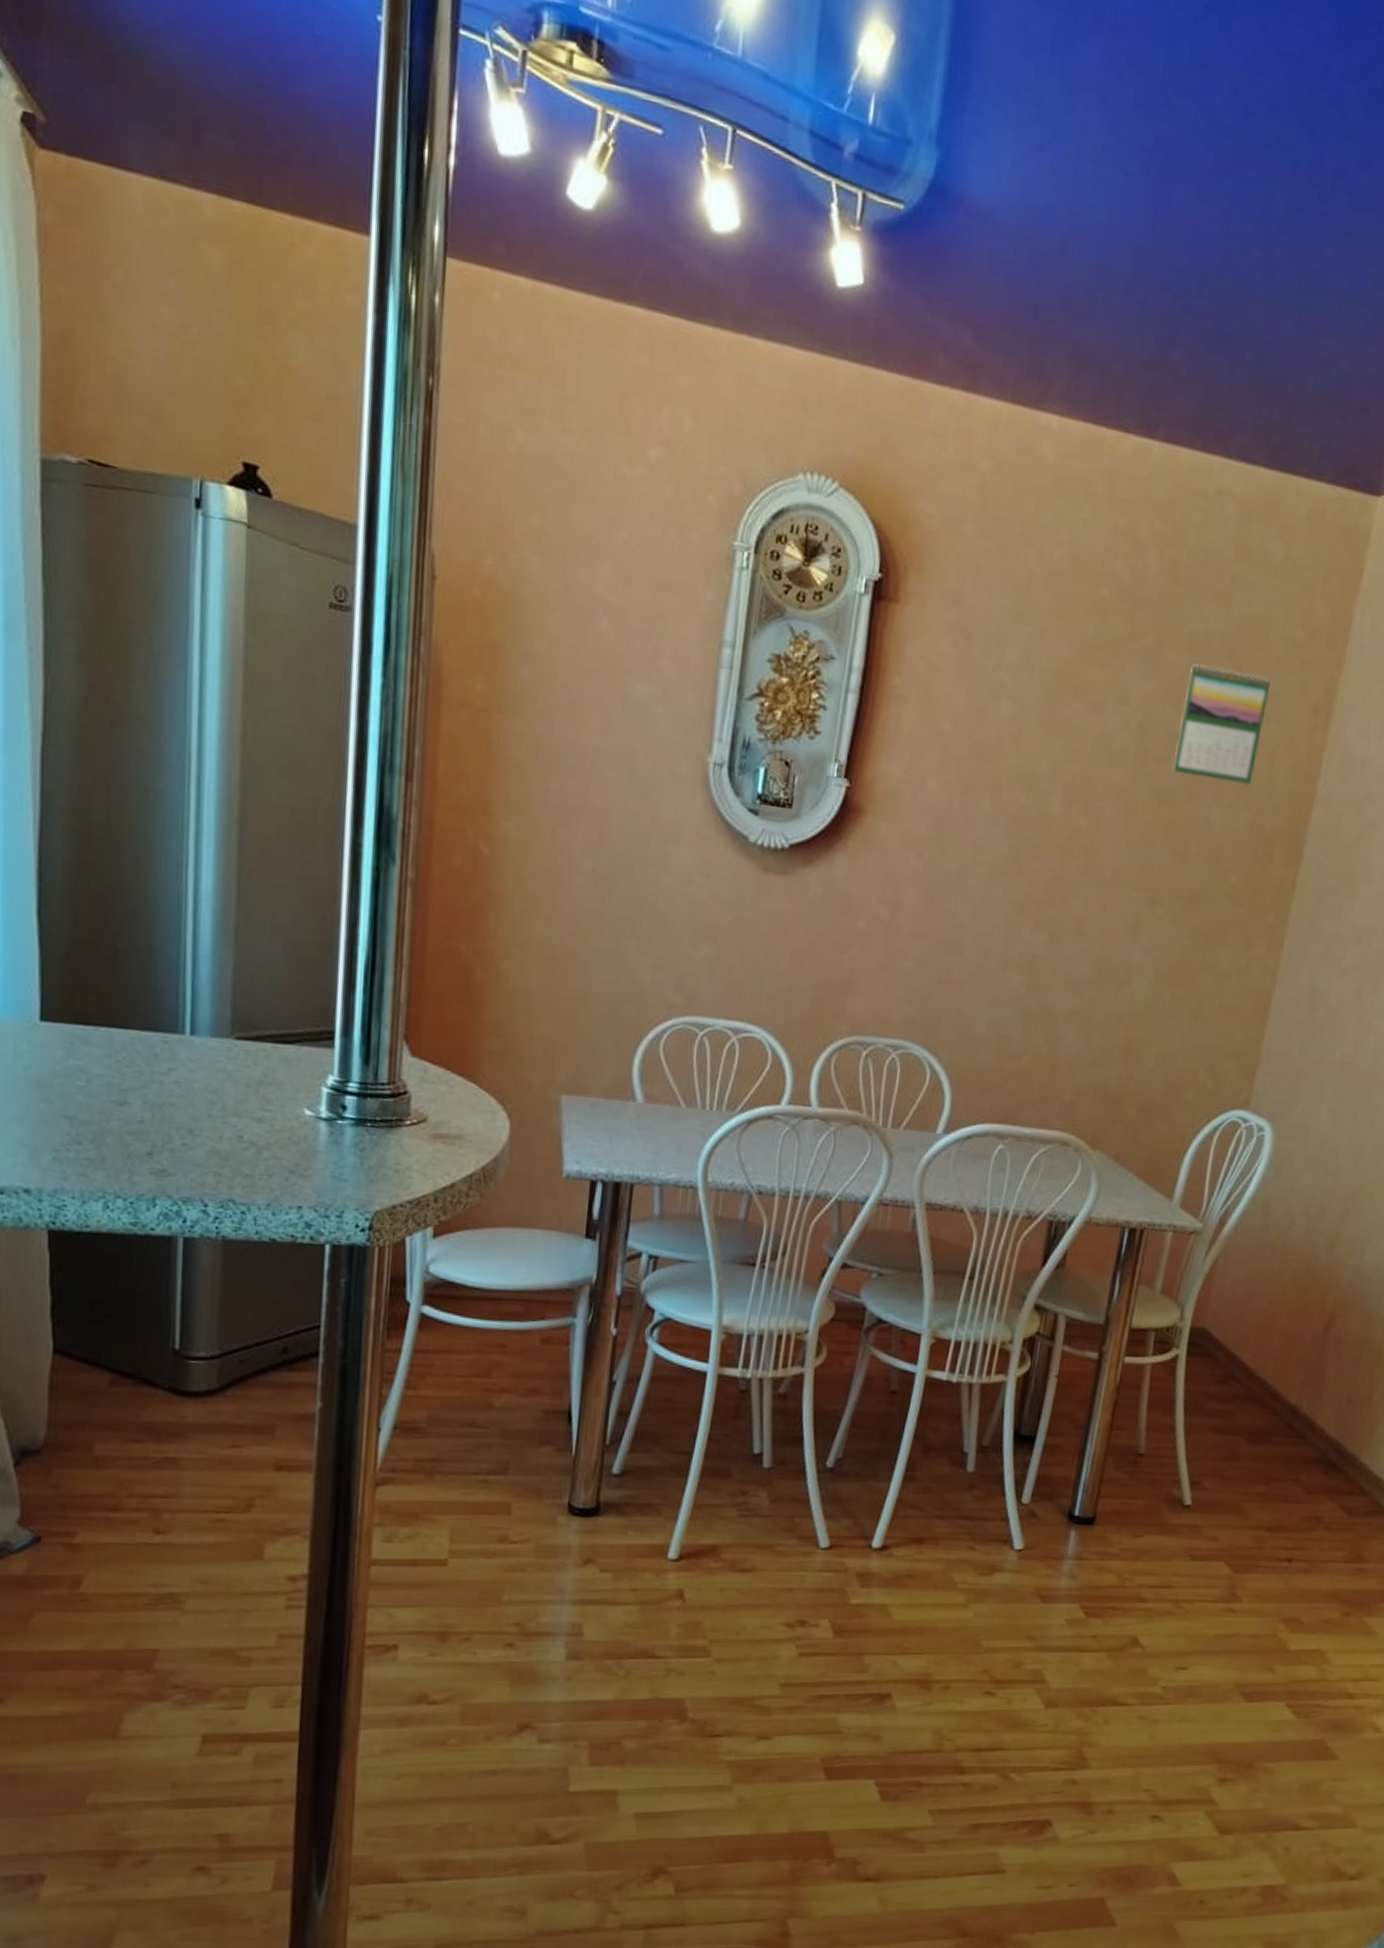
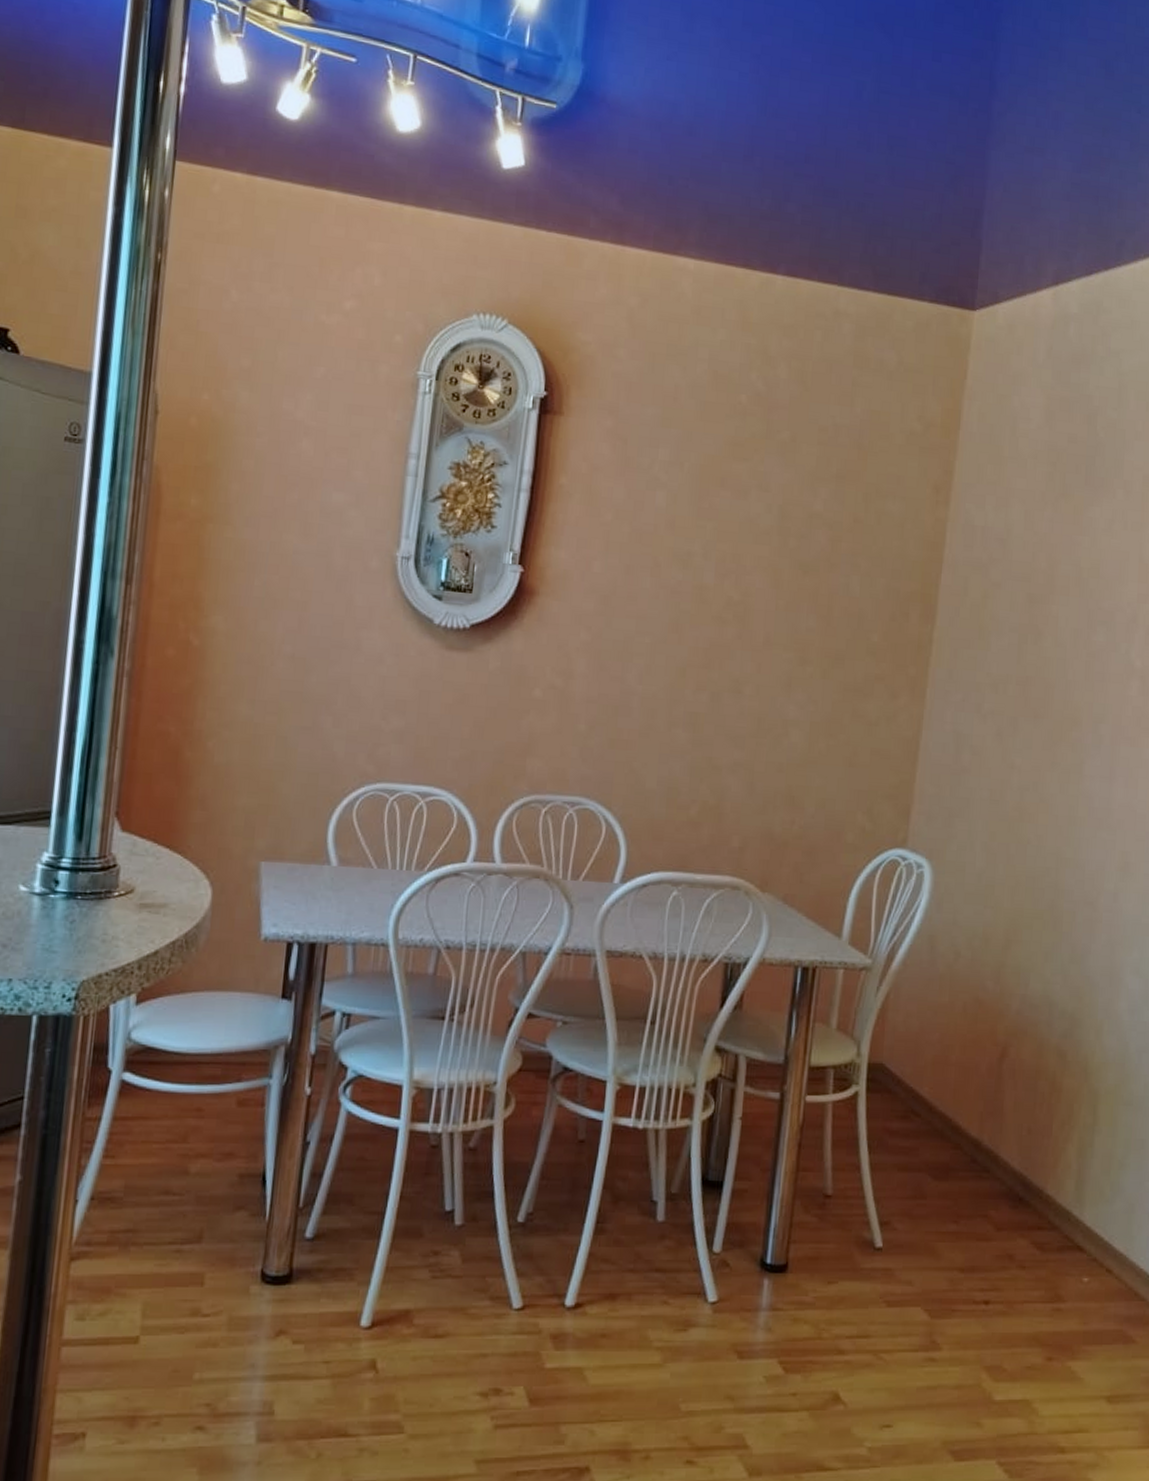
calendar: present [1173,663,1271,786] -> none [813,454,895,556]

